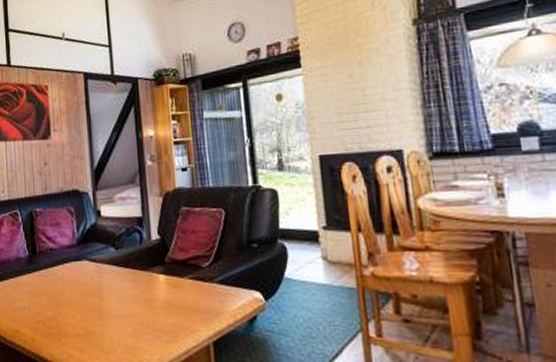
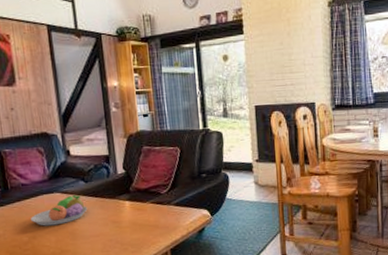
fruit bowl: none [57,263,117,300] -> present [31,194,88,226]

